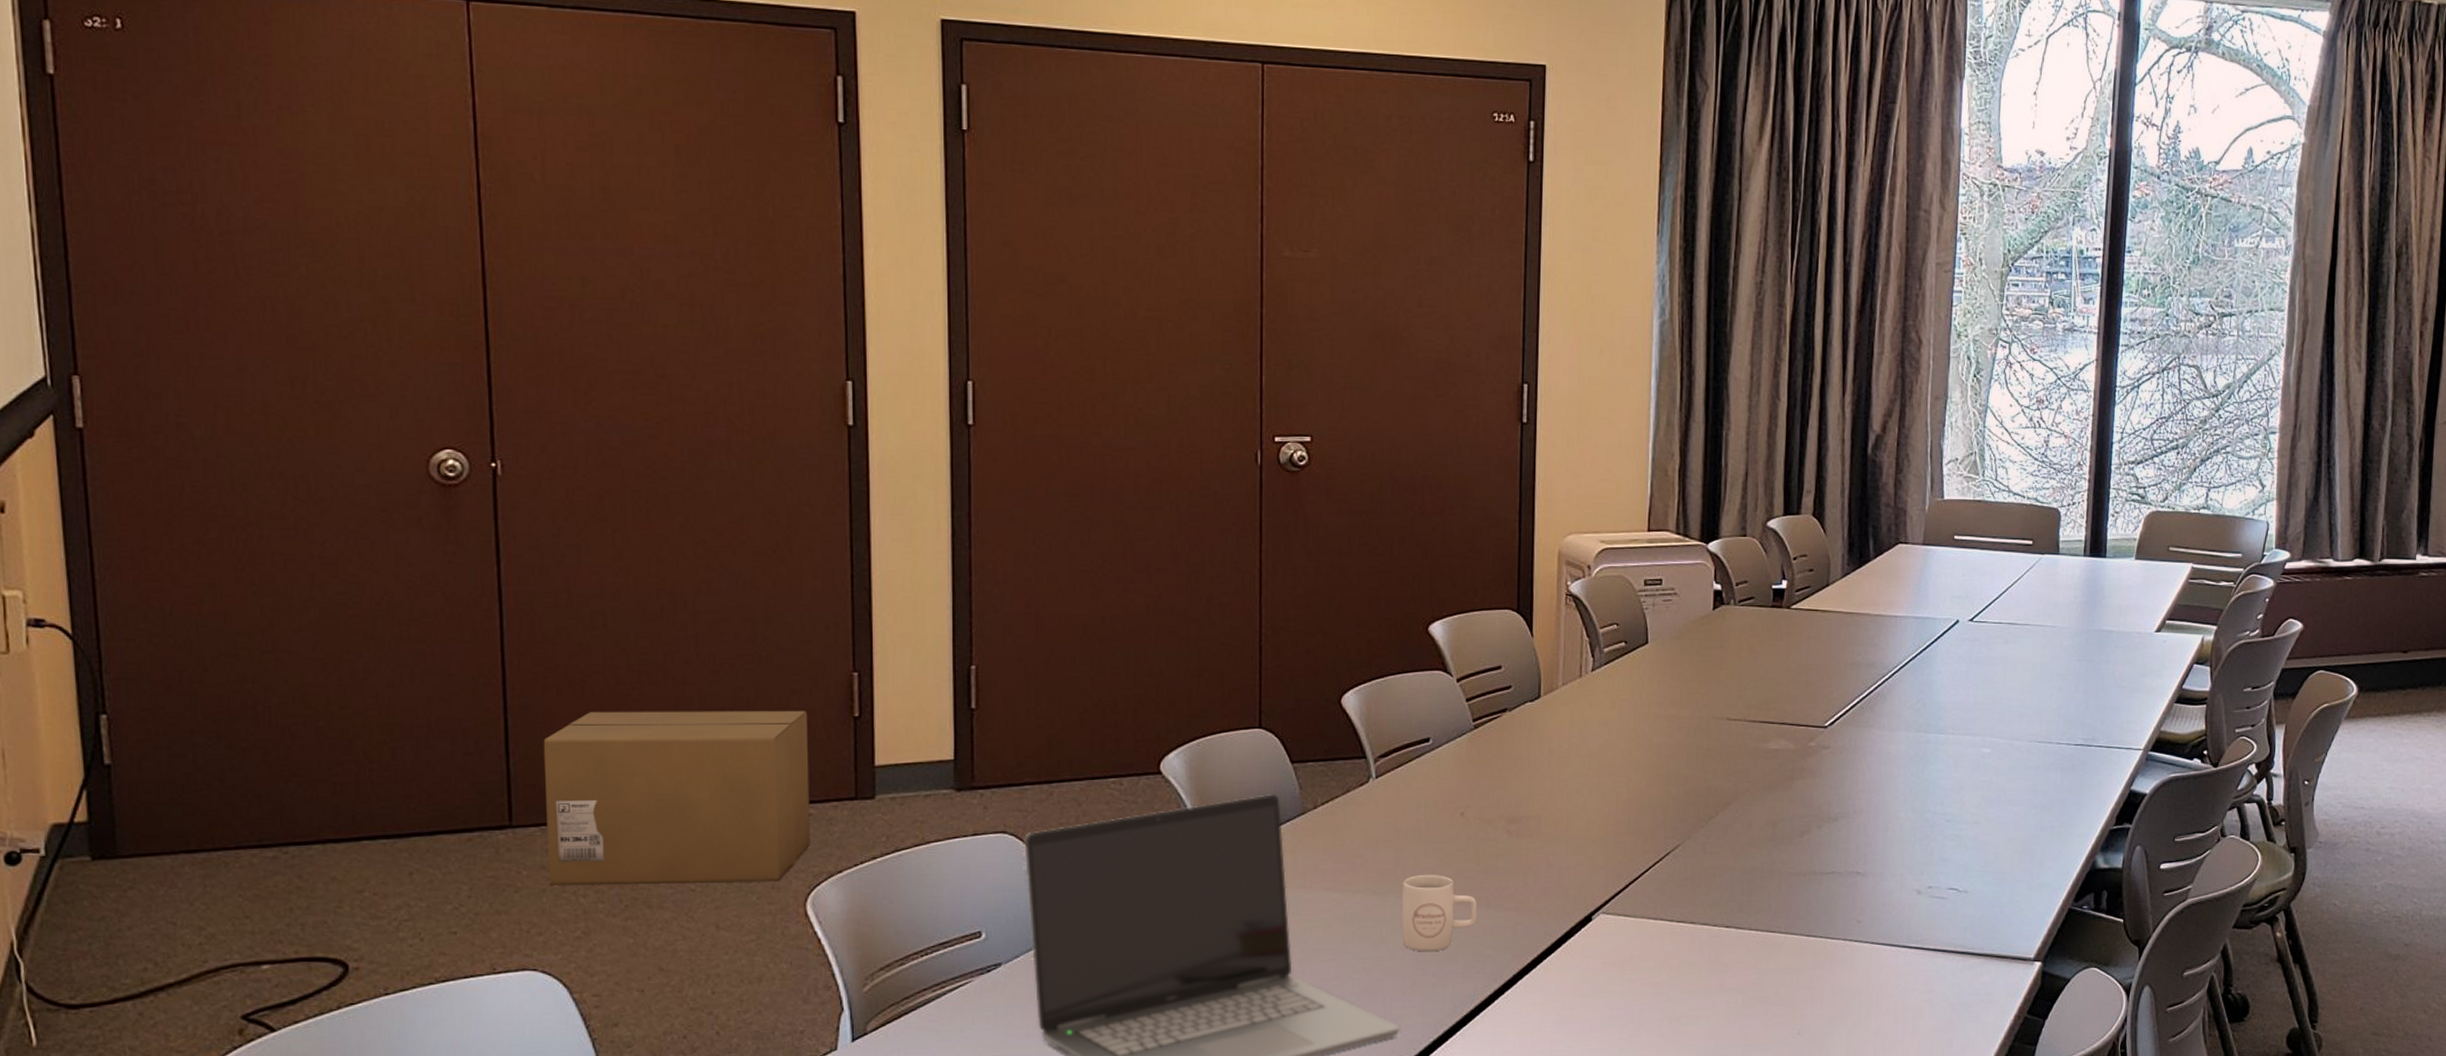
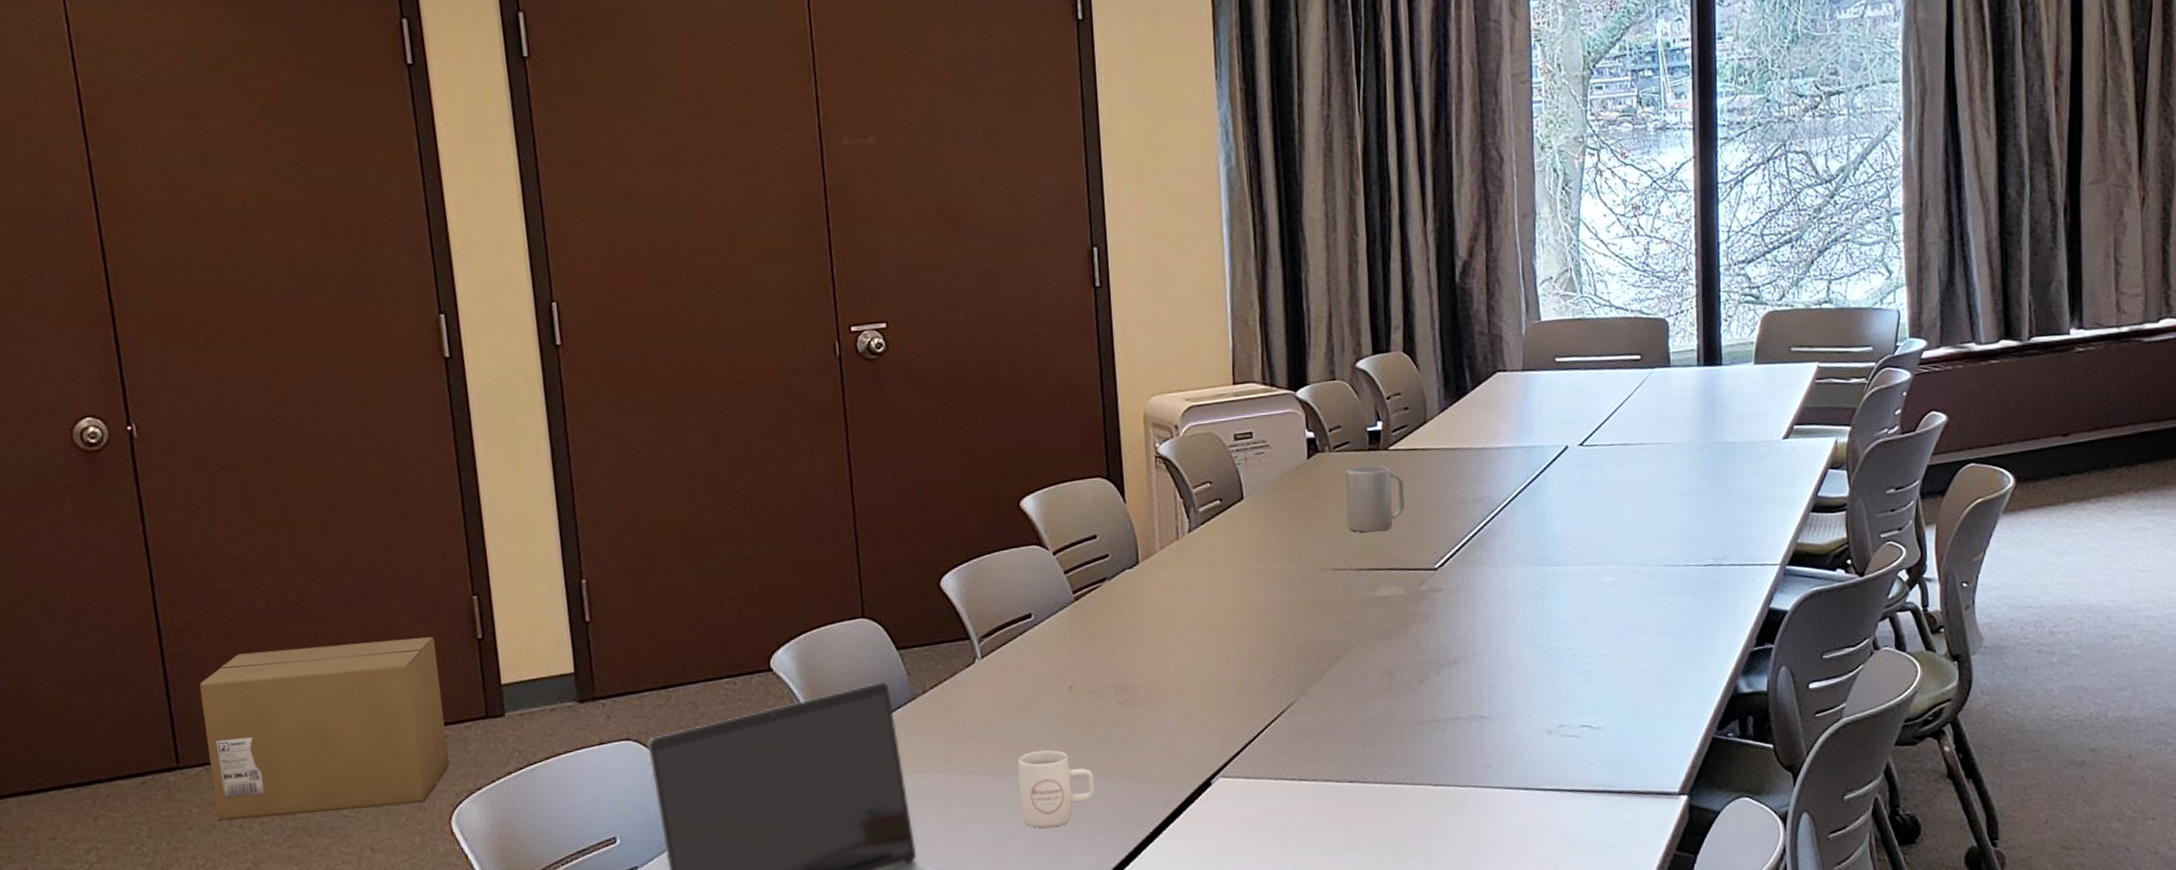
mug: none [1745,621,1802,686] -> present [1345,464,1404,533]

